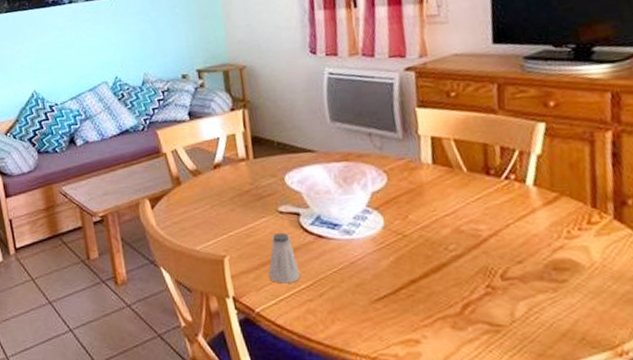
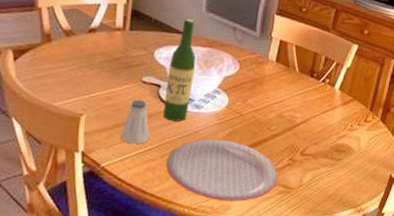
wine bottle: none [304,134,338,253] -> present [163,19,195,121]
plate: none [326,268,477,347] -> present [166,138,278,201]

